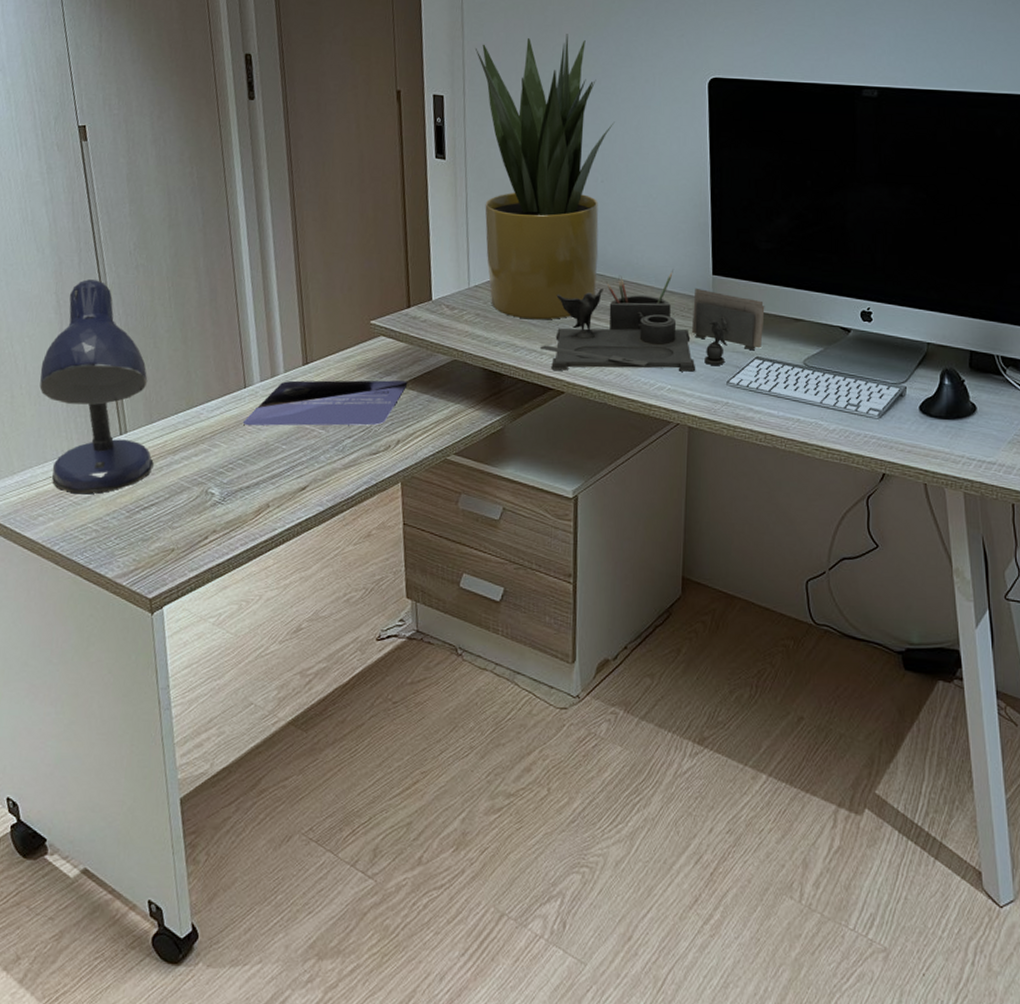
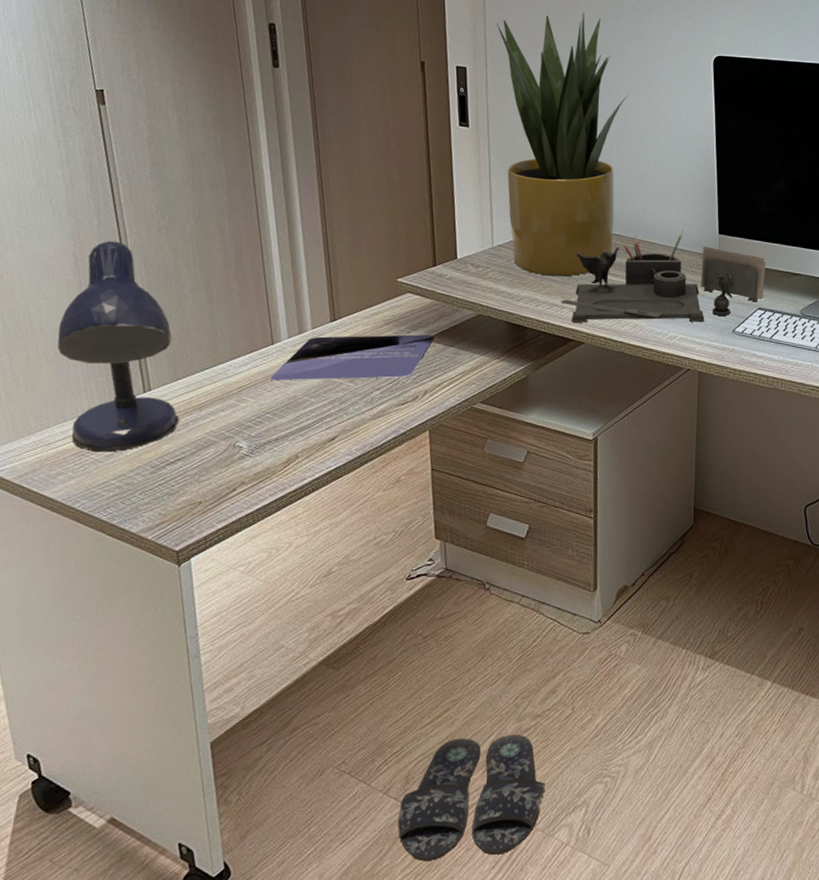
slippers: none [364,812,518,941] -> present [397,734,545,861]

